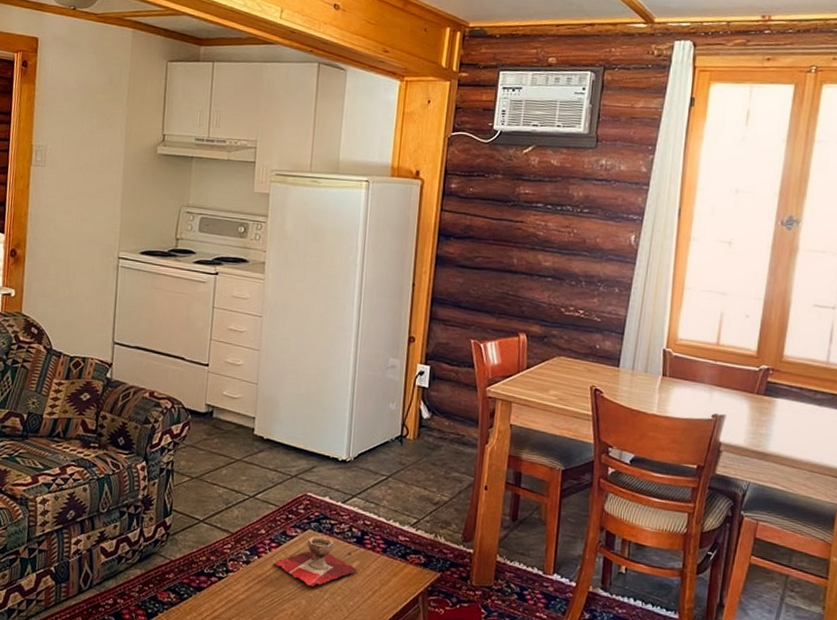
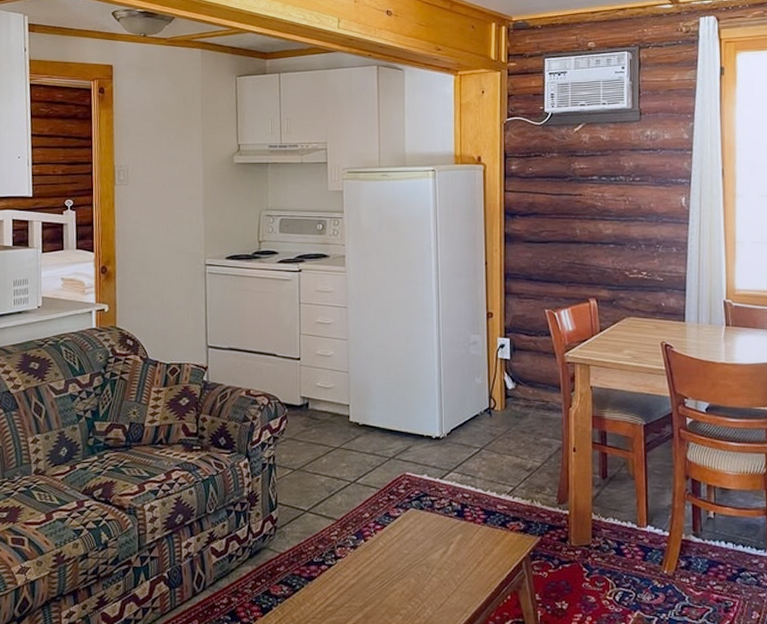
decorative bowl: present [273,536,359,586] -> none [380,514,462,564]

